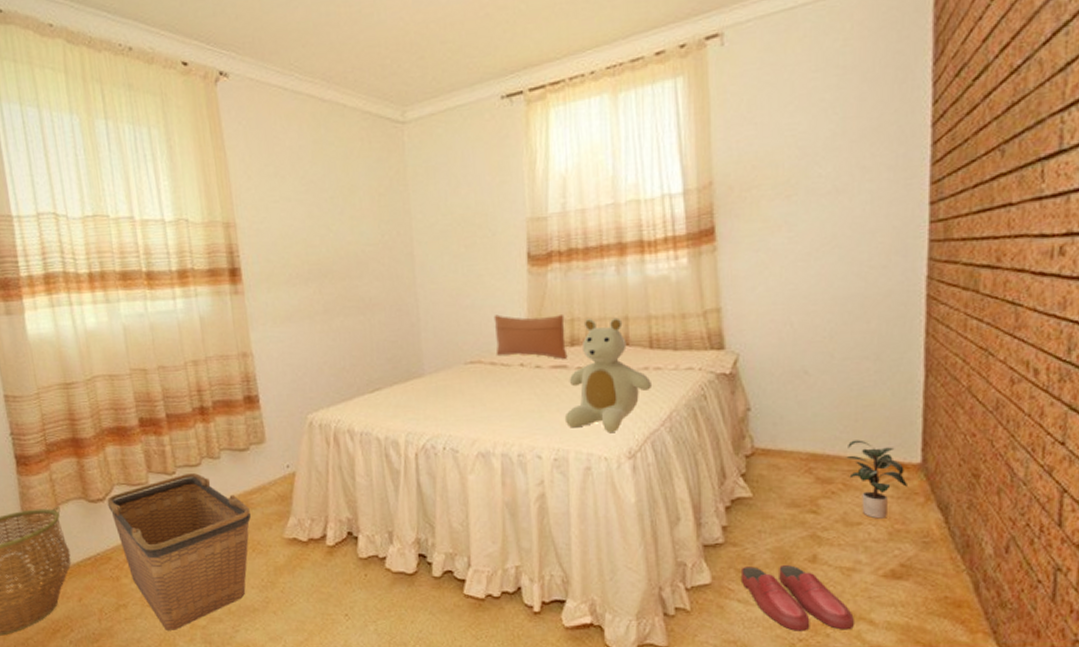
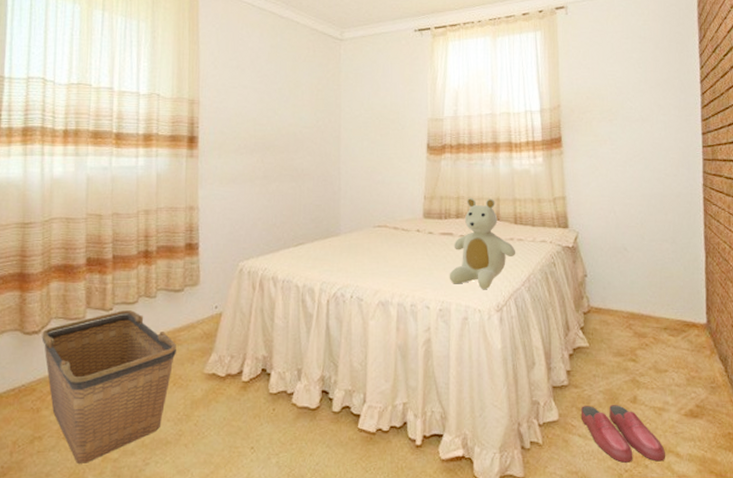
pillow: present [493,314,568,359] -> none [398,189,454,228]
potted plant: present [846,439,909,519] -> none [655,303,699,367]

